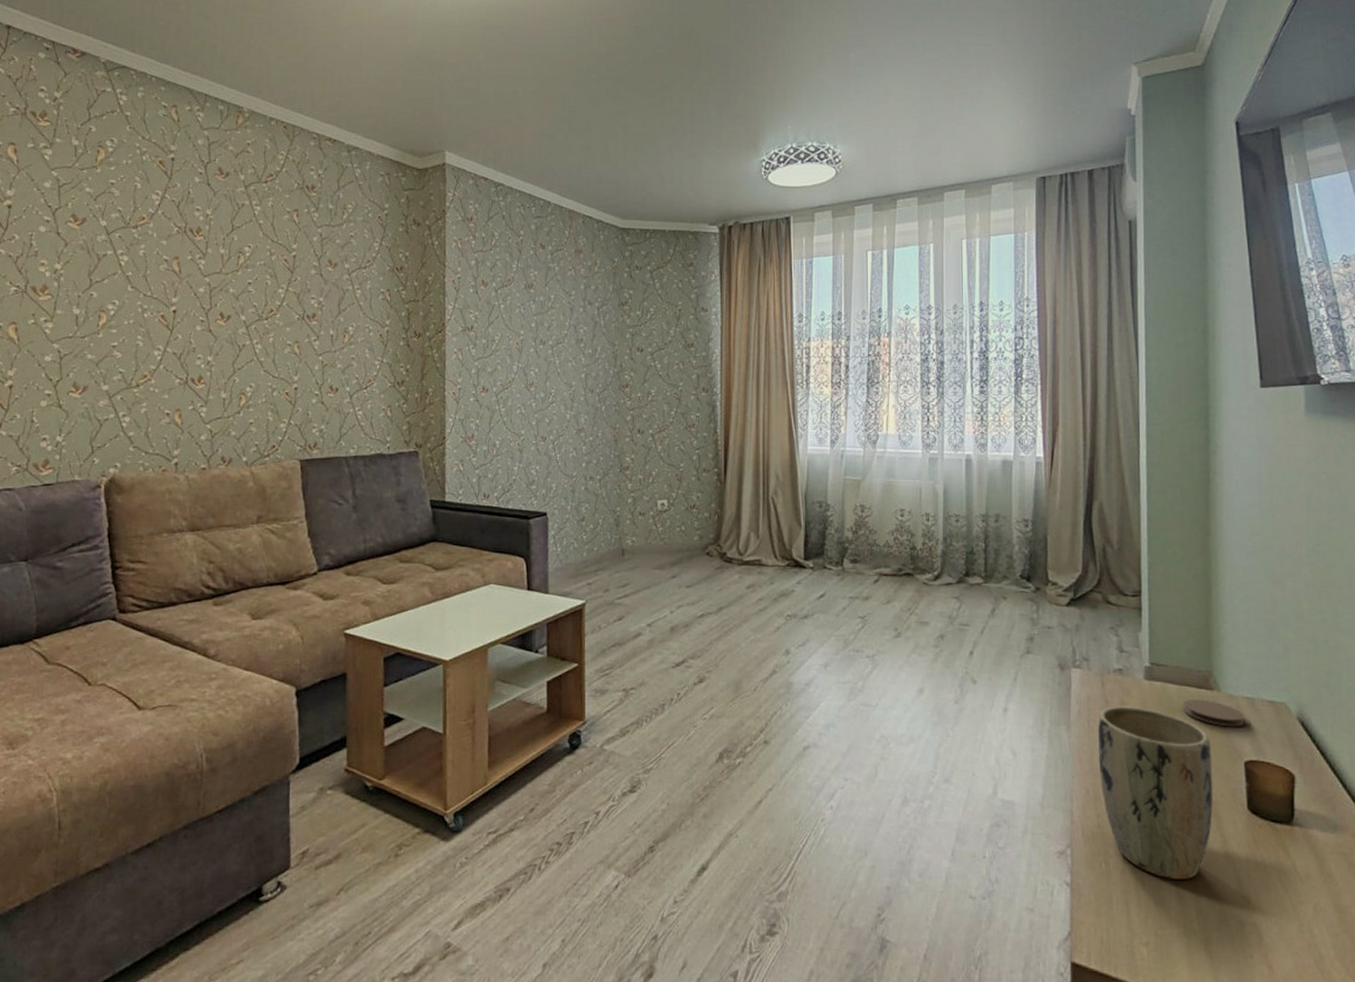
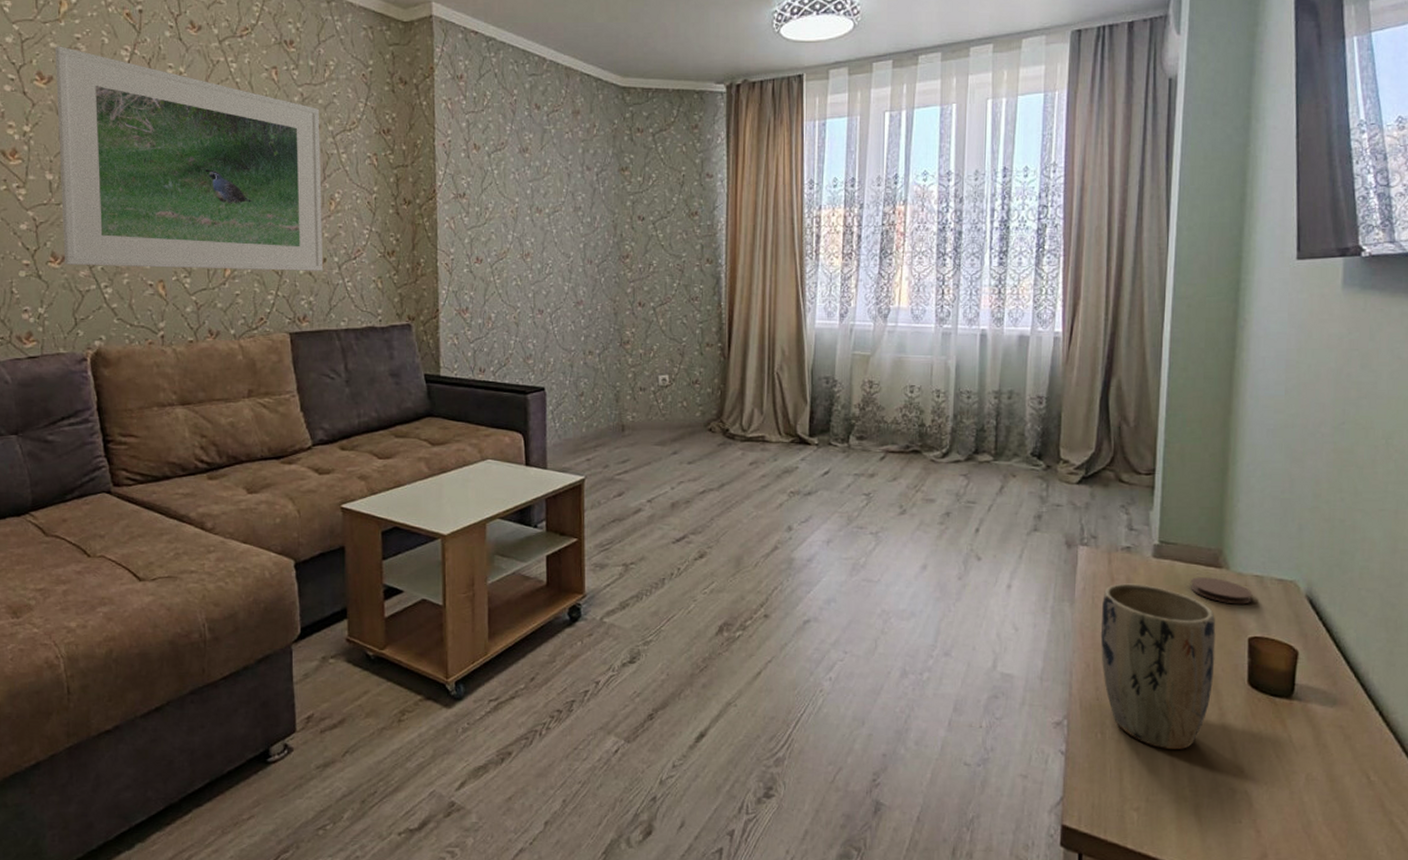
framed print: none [85,190,337,400] -> present [54,46,323,271]

